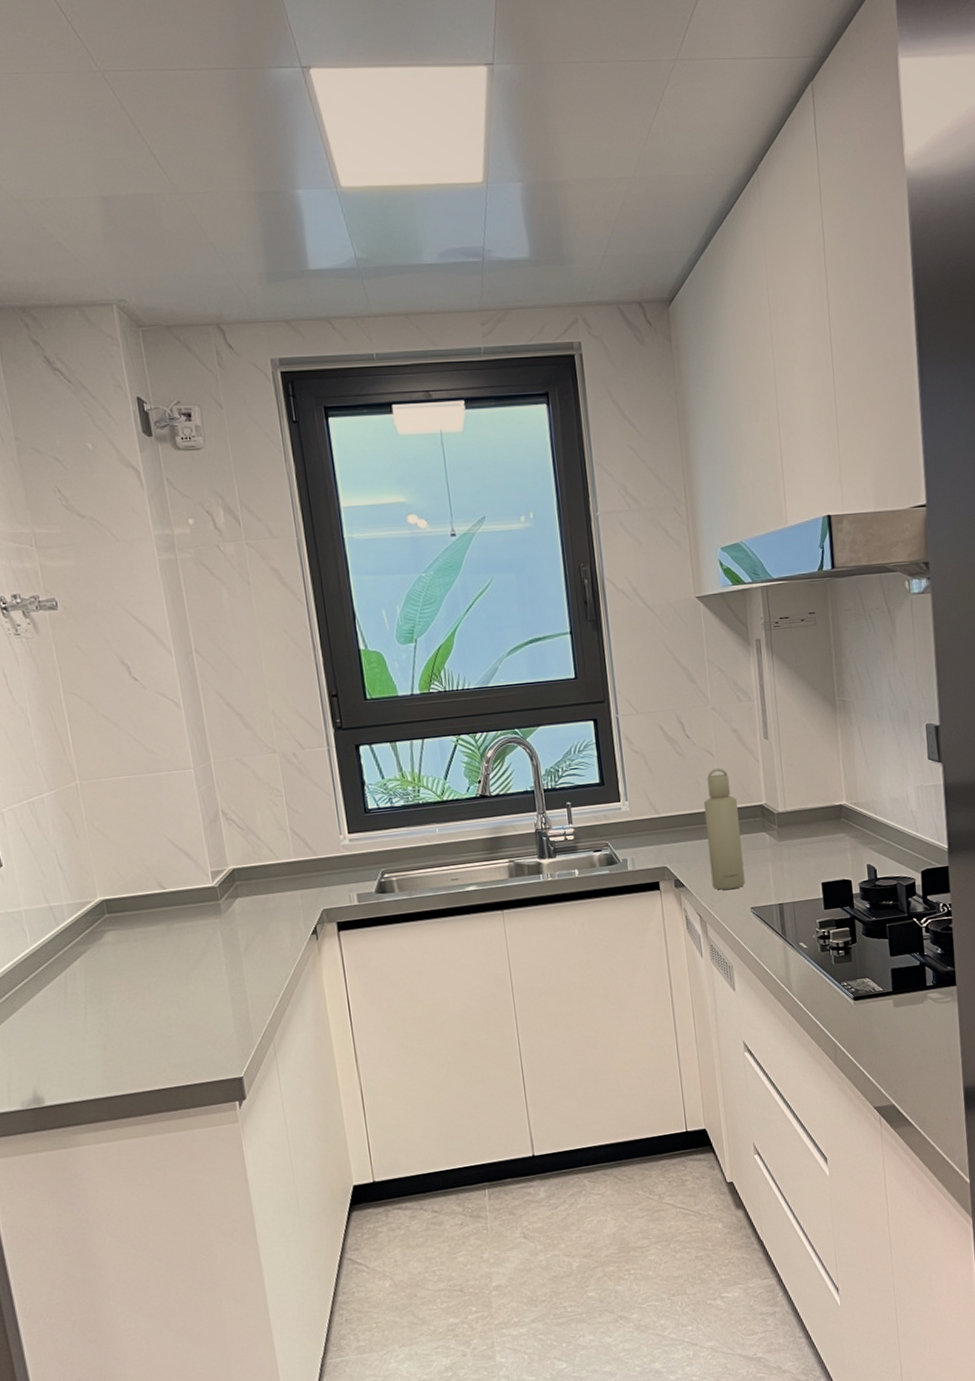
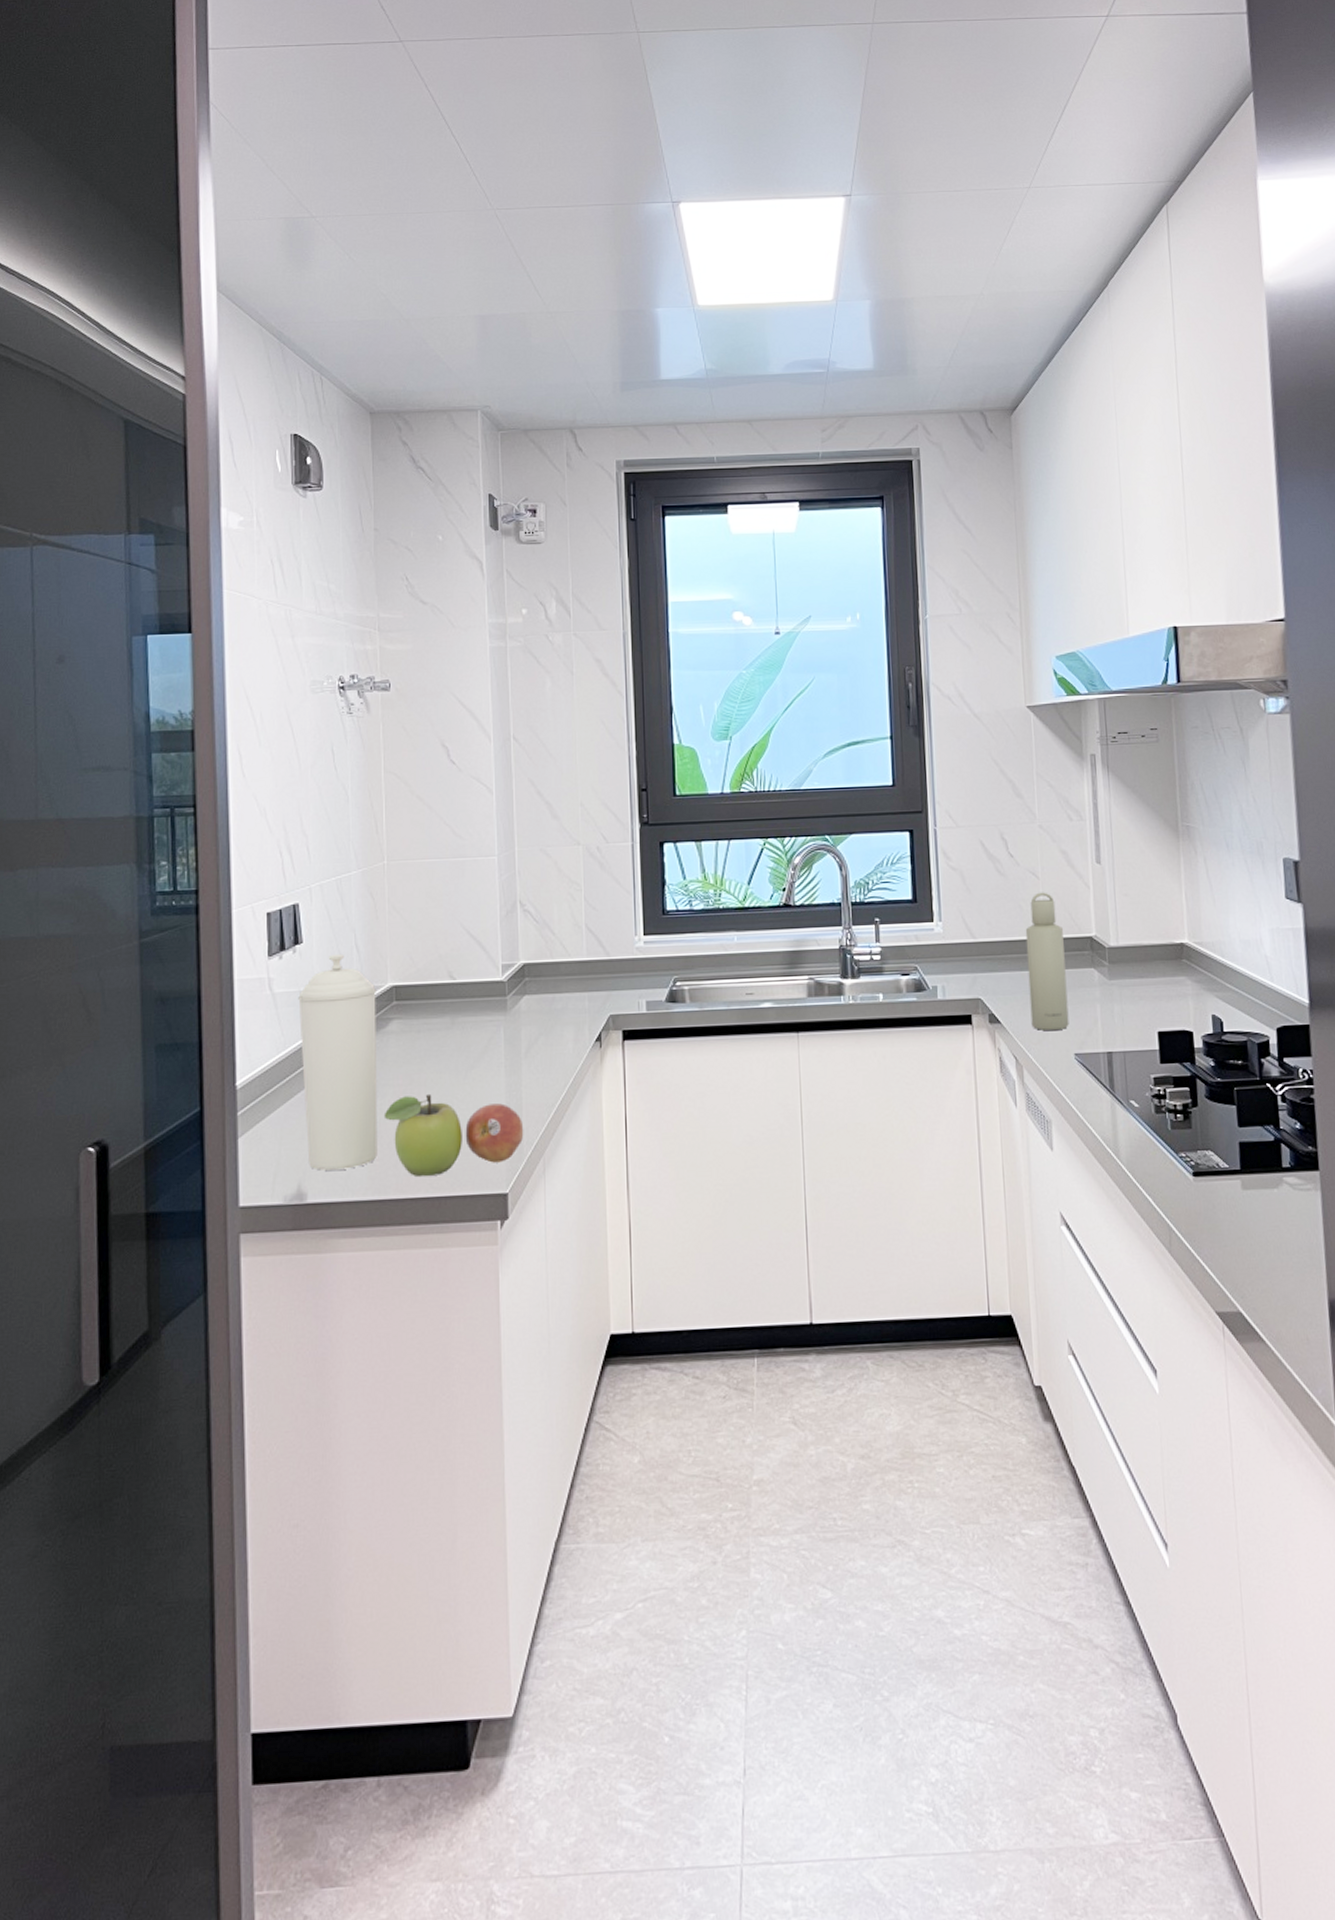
canister: none [6,873,110,1076] -> present [298,953,378,1171]
fruit: none [110,996,193,1072] -> present [383,1093,462,1176]
fruit: none [193,998,252,1052] -> present [465,1103,524,1163]

